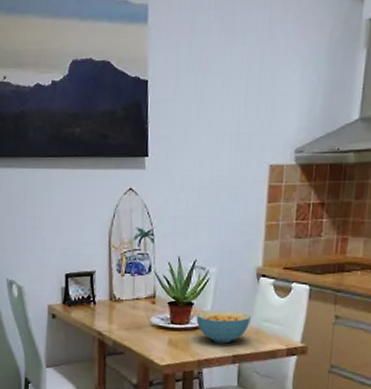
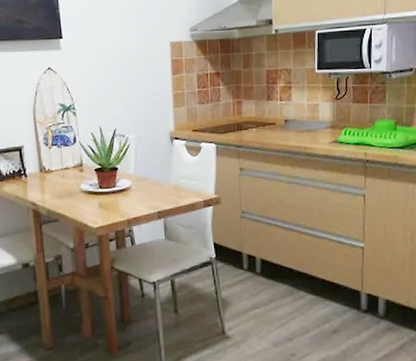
cereal bowl: present [196,310,251,344] -> none [121,171,170,202]

